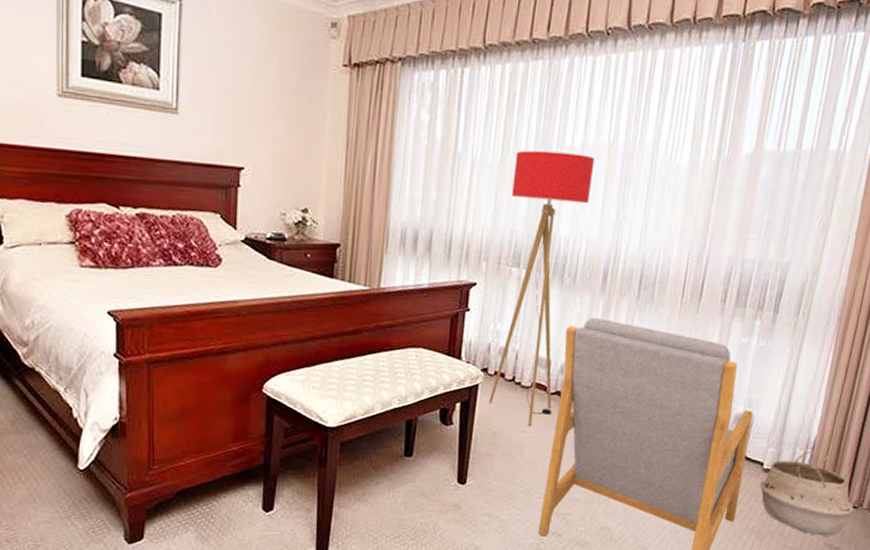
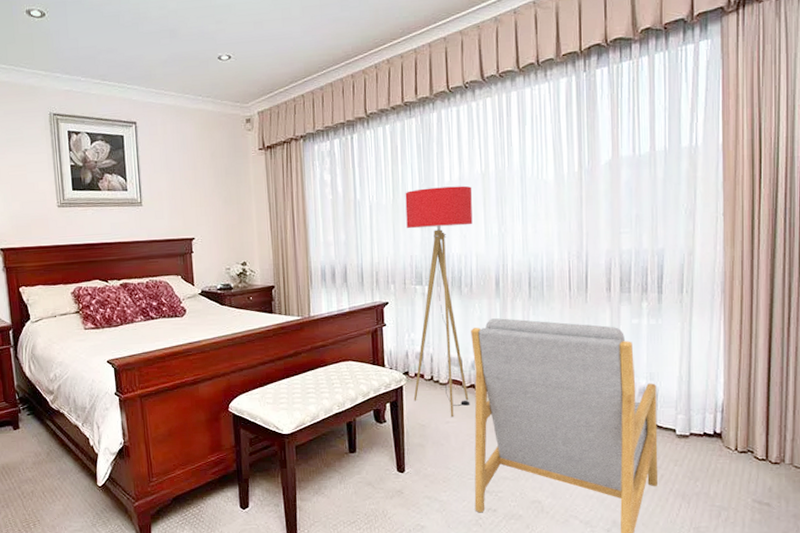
woven basket: present [759,451,854,536] -> none [676,414,777,493]

